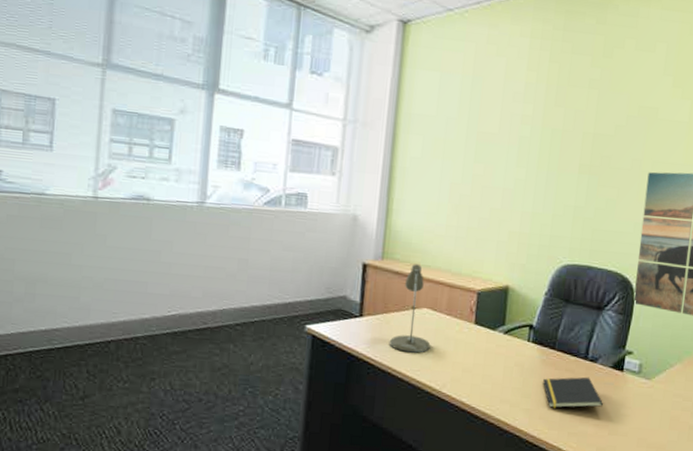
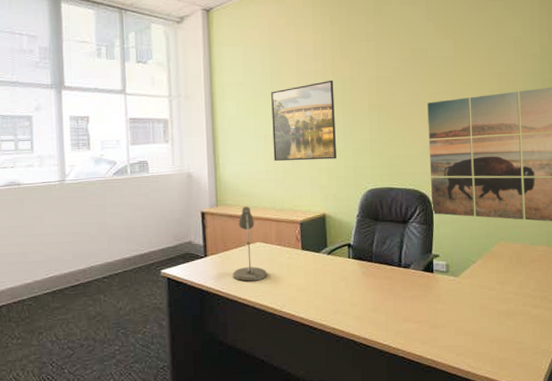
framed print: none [457,128,542,224] -> present [271,80,336,162]
notepad: present [543,377,603,408] -> none [367,281,420,312]

